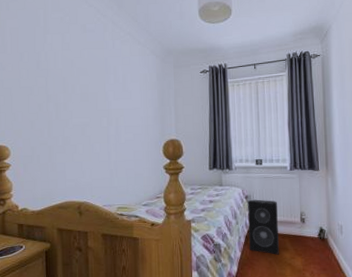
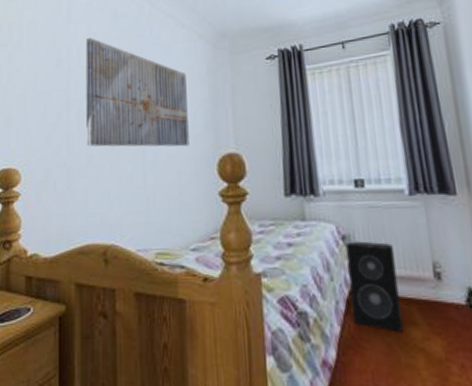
wall art: none [60,47,143,134] -> present [85,38,189,147]

